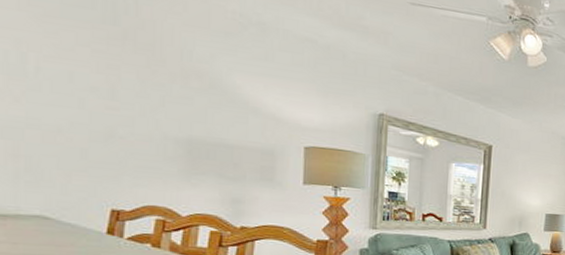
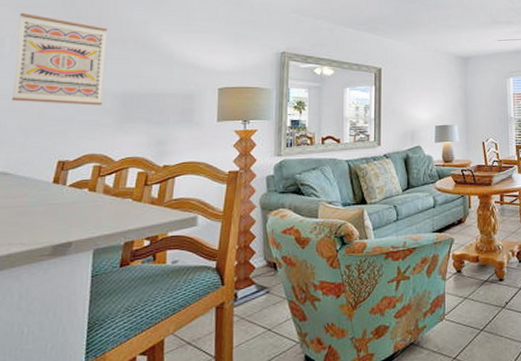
wall art: none [44,22,164,151] -> present [12,12,108,106]

